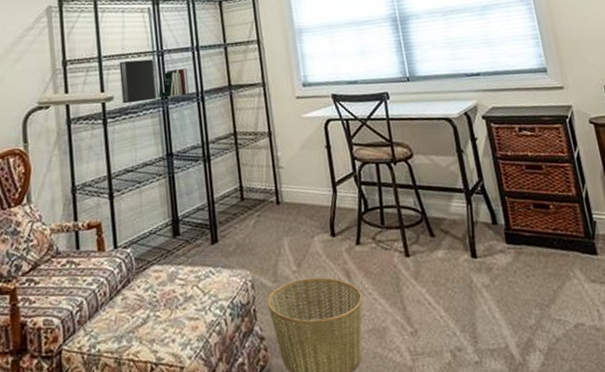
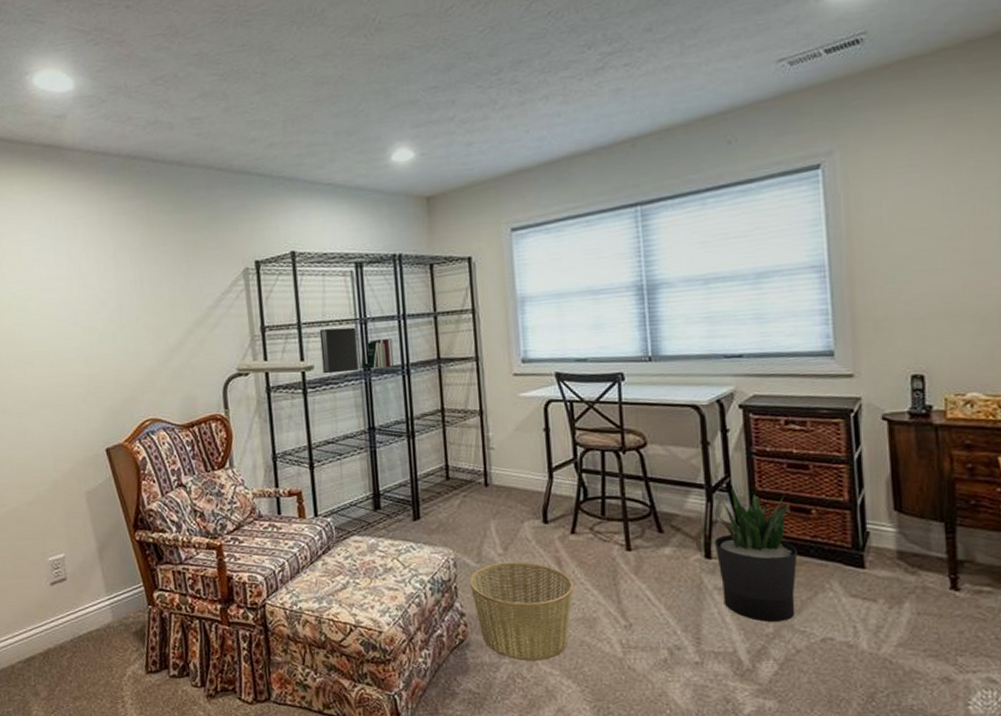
planter: none [473,190,551,314] -> present [713,487,798,622]

